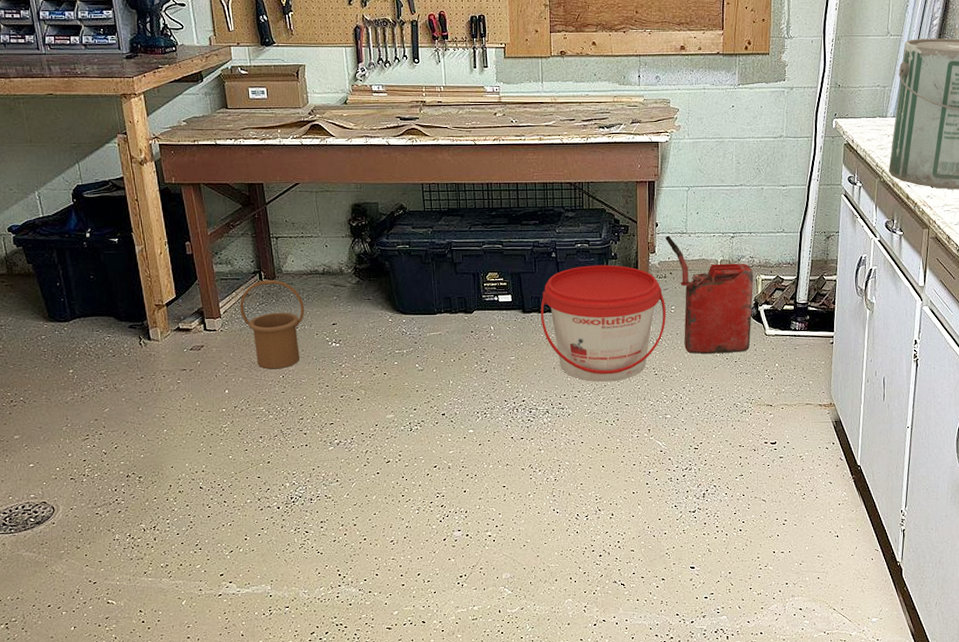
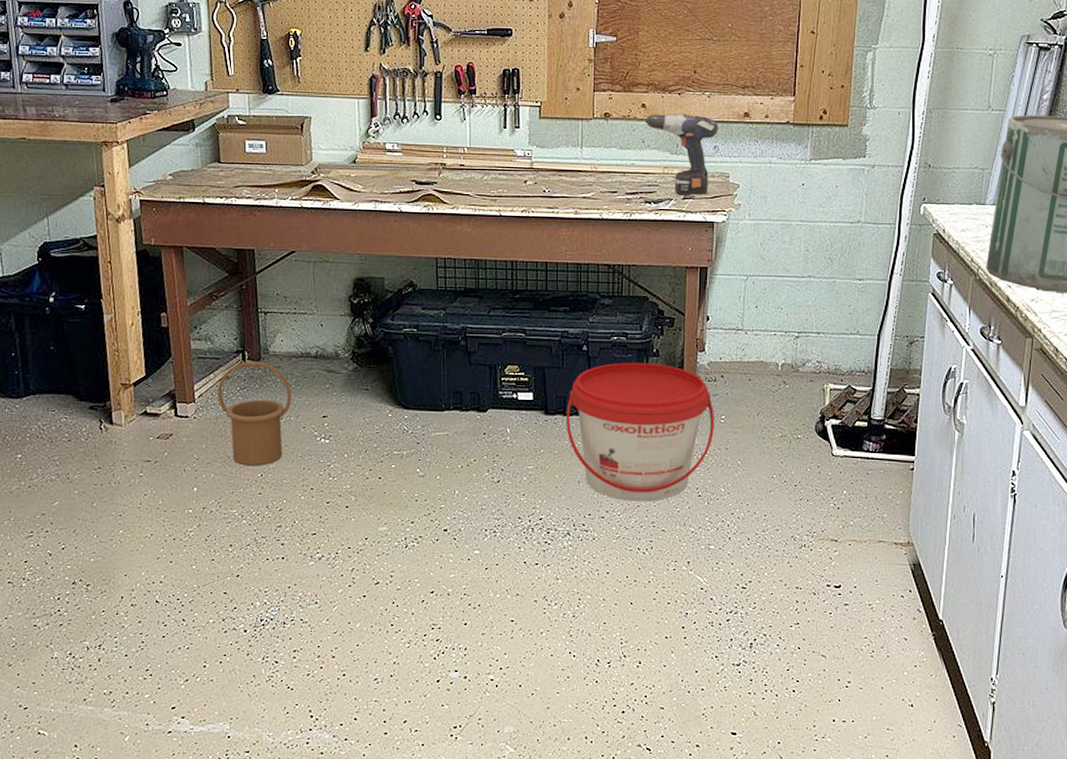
power drill: none [595,49,659,120] -> present [644,113,718,196]
jerry can: present [665,235,754,354] -> none [717,331,821,474]

